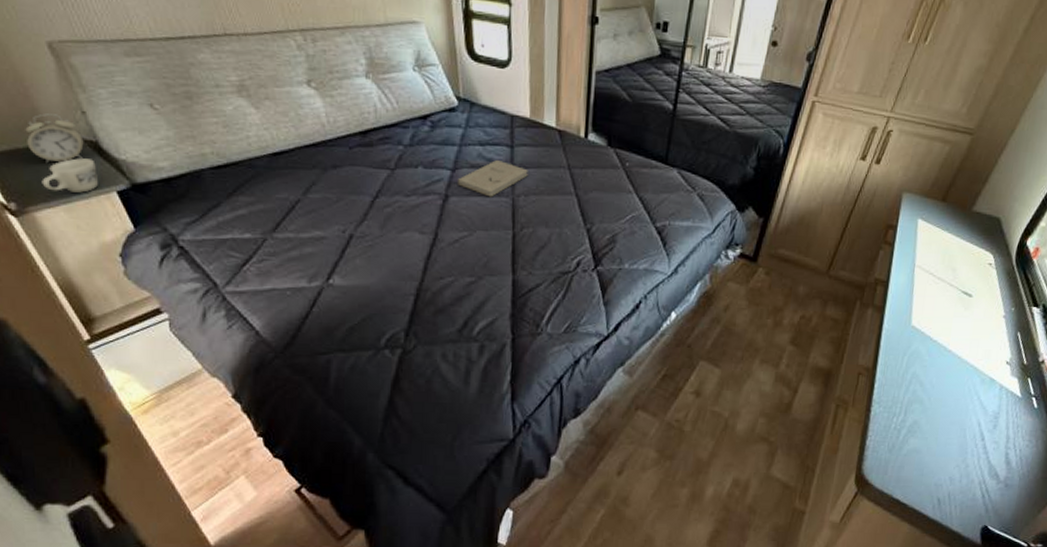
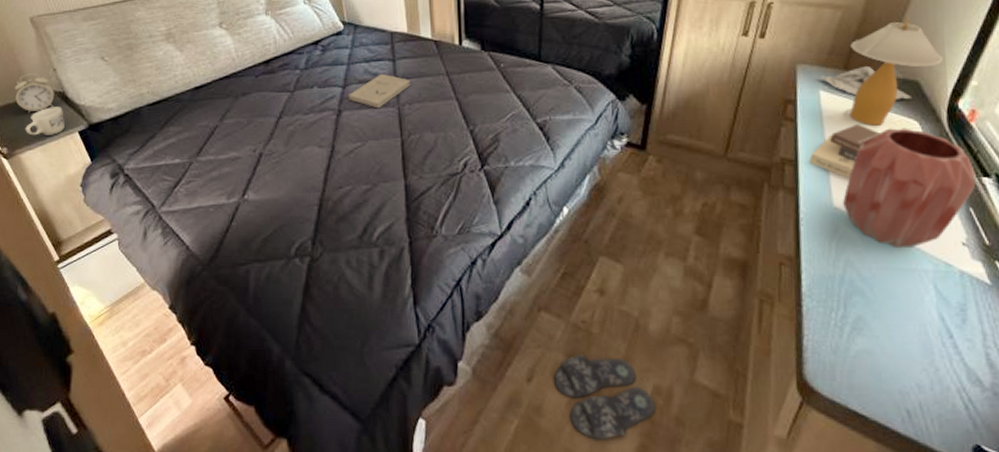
slippers: none [643,450,733,527] -> present [554,354,655,440]
books: none [898,252,960,301] -> present [808,123,879,178]
vase: none [919,258,1029,365] -> present [843,128,977,249]
tissue: none [921,199,992,234] -> present [820,65,912,100]
table lamp: none [935,159,1023,255] -> present [844,17,943,126]

